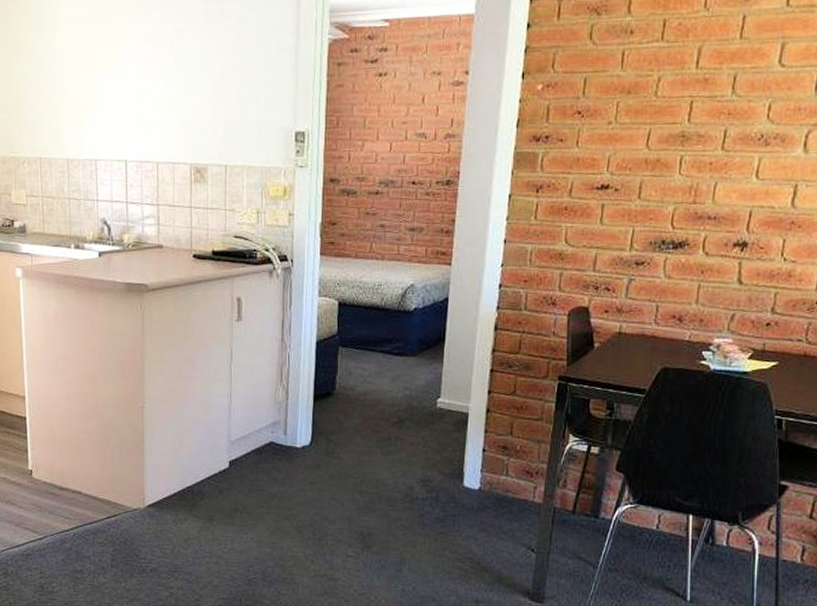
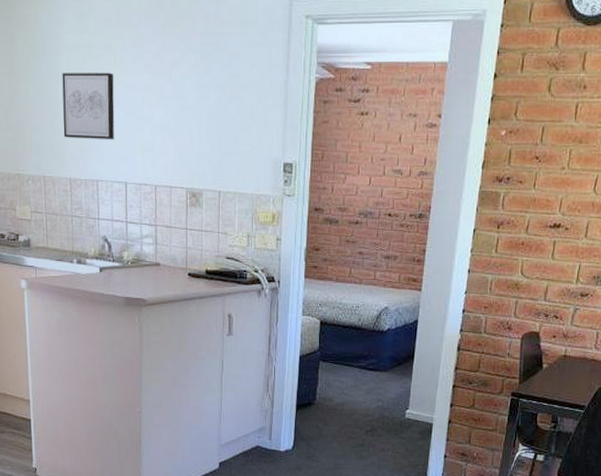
wall art: none [58,46,114,117] -> present [62,72,115,140]

